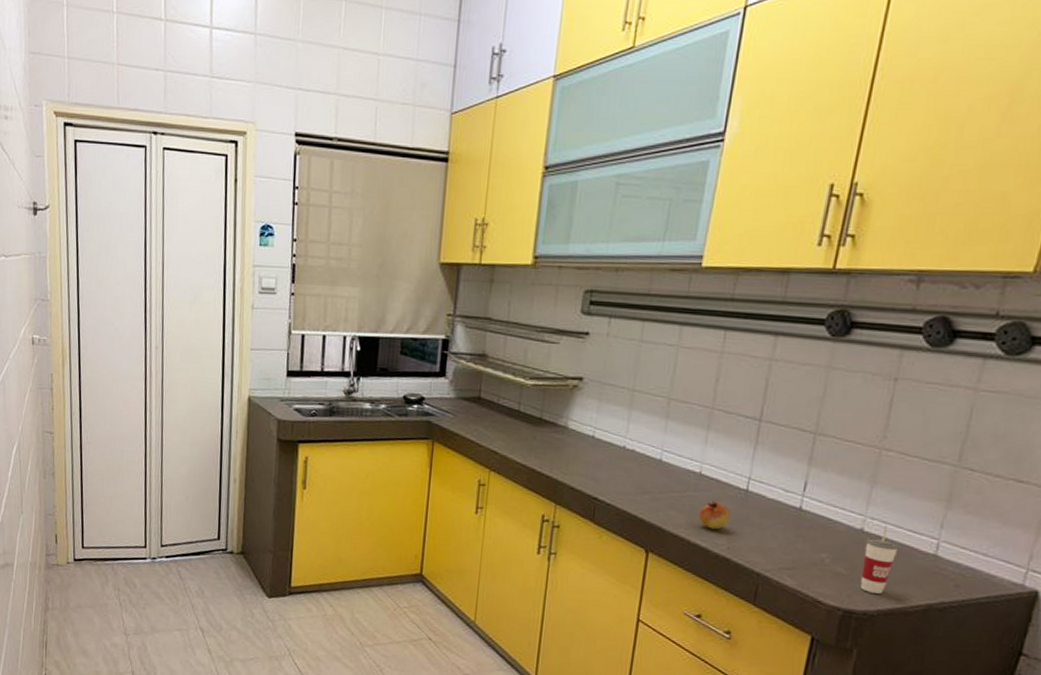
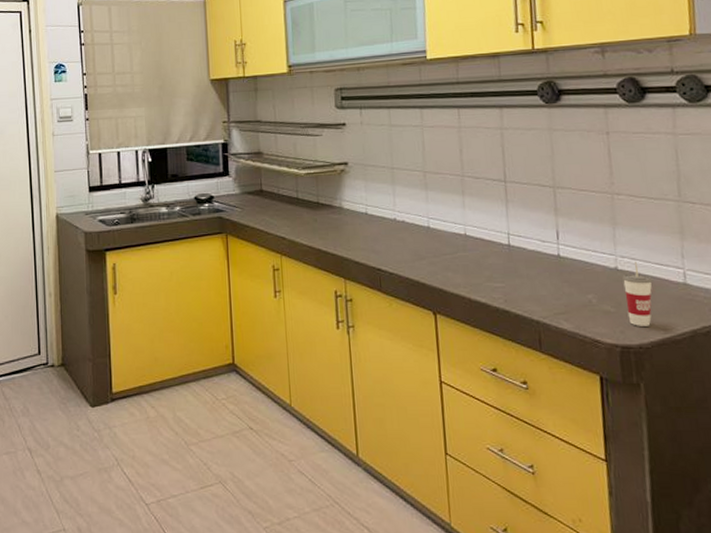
fruit: present [699,500,731,530] -> none [473,258,501,285]

